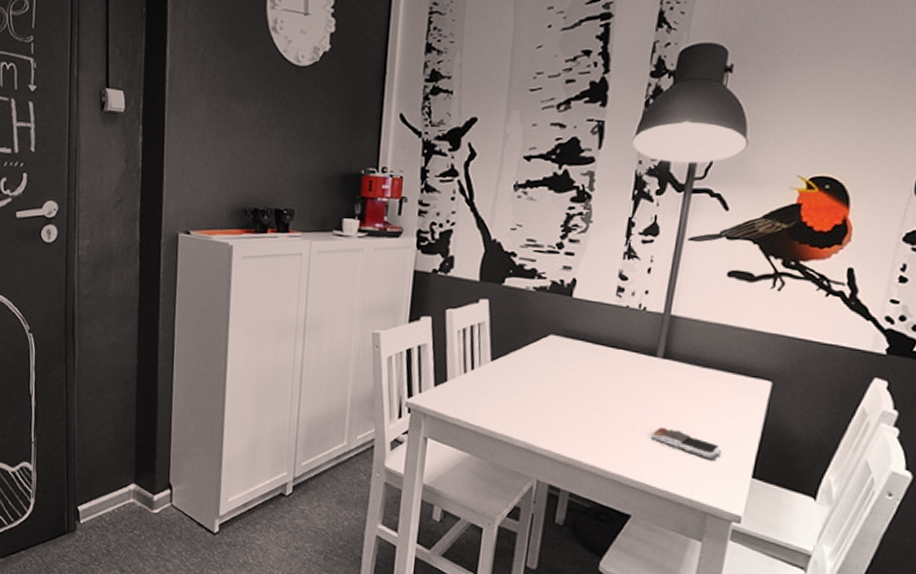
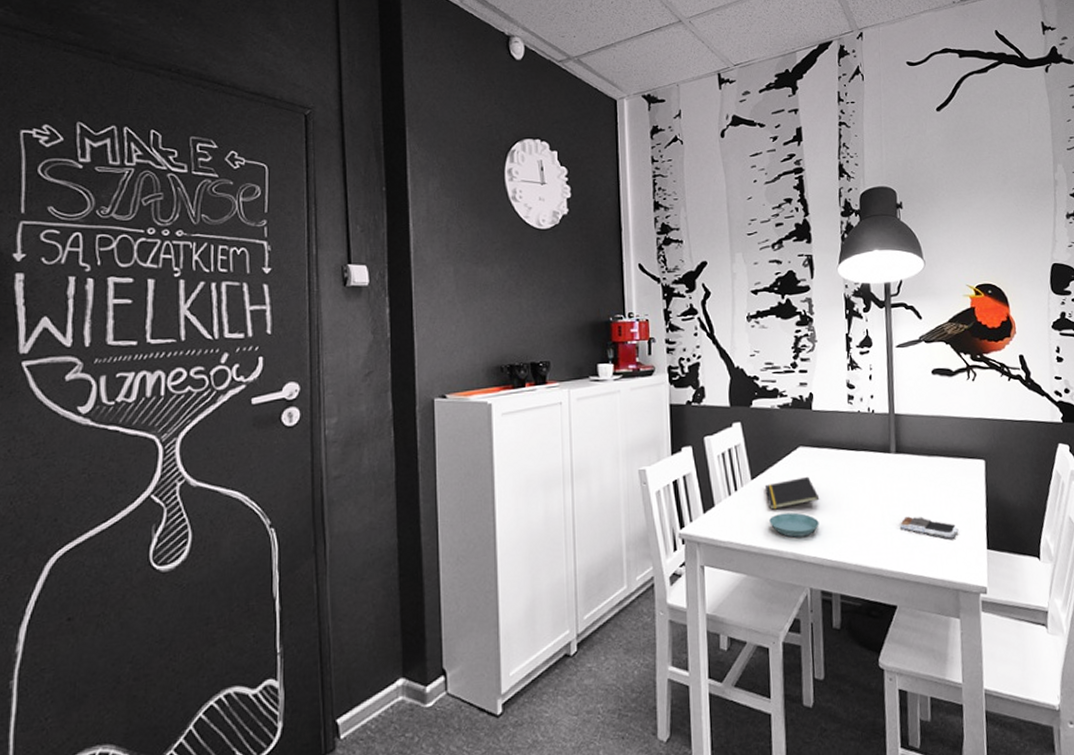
notepad: none [504,366,564,396] -> present [764,476,820,510]
saucer: none [504,400,559,428] -> present [769,512,819,538]

